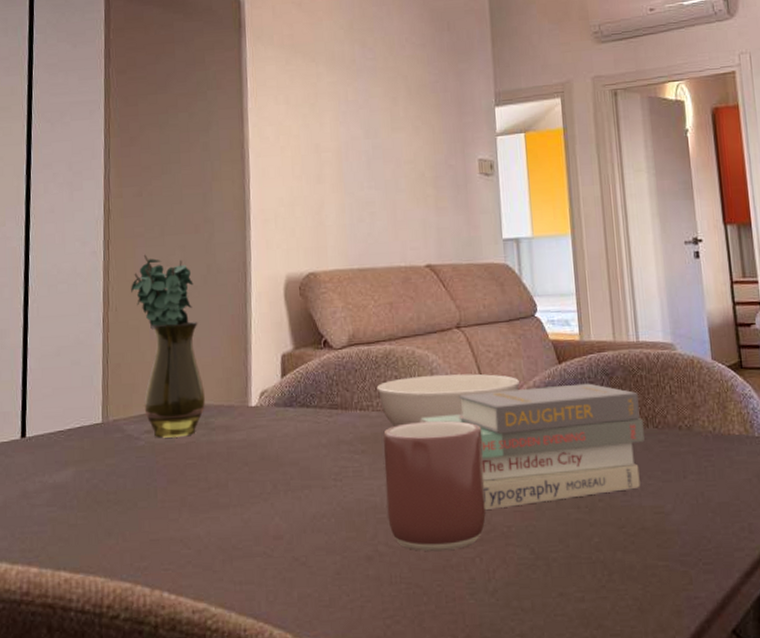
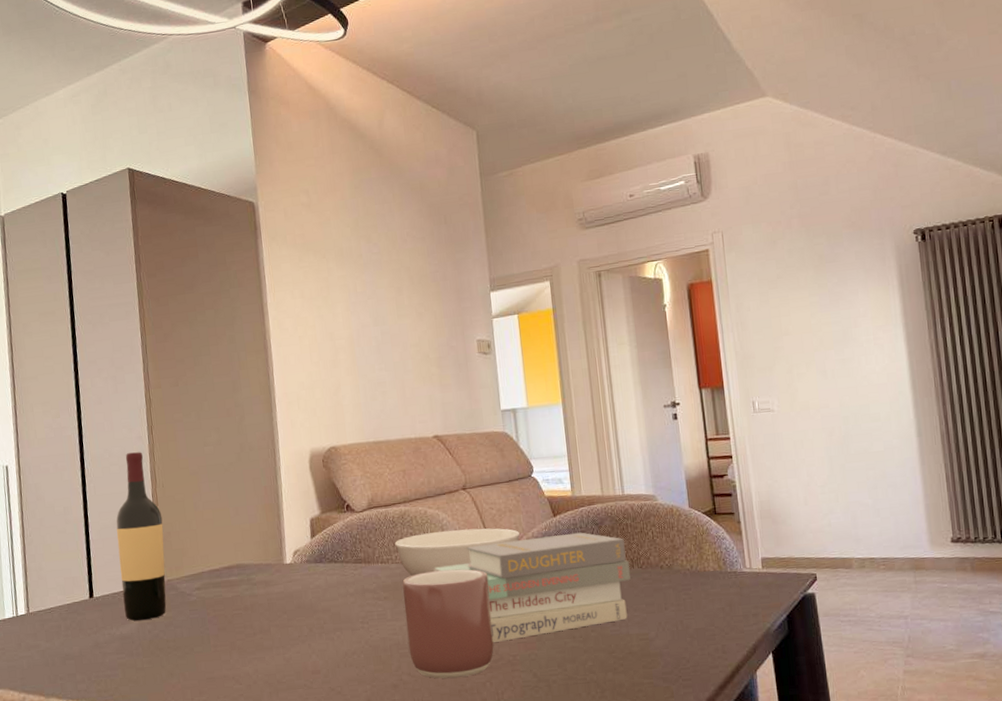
wine bottle: none [58,269,113,467] -> present [116,452,167,621]
vase: present [131,254,206,438] -> none [174,437,247,594]

